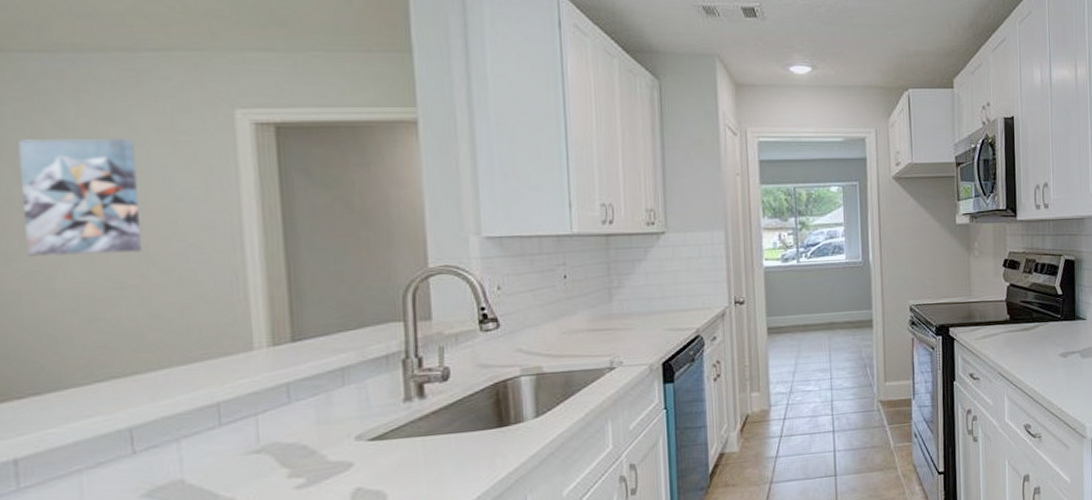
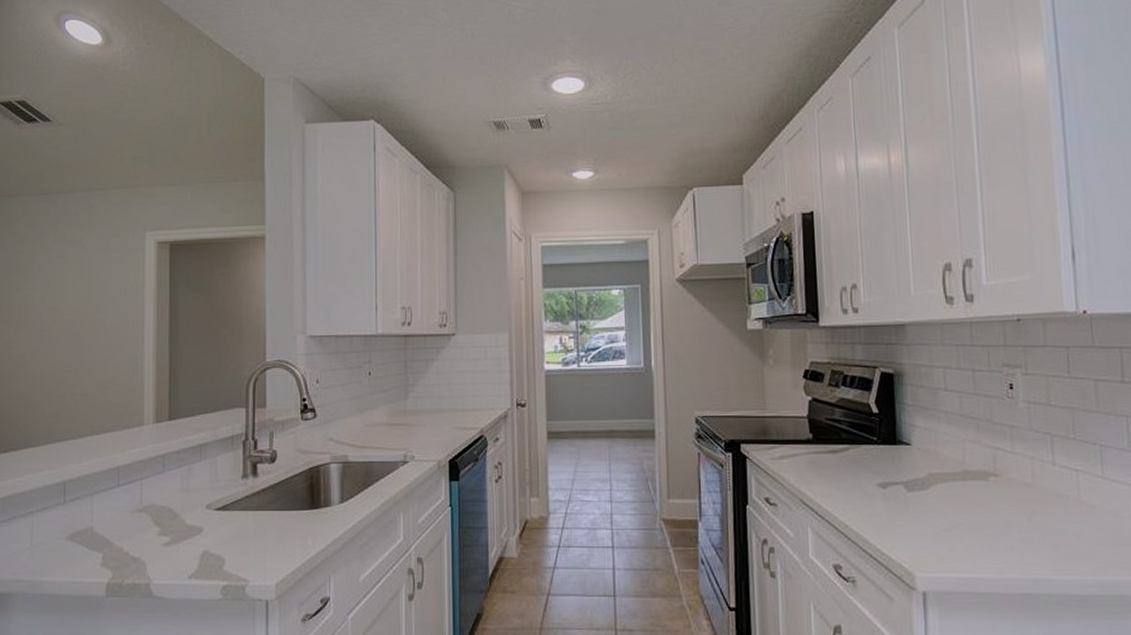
wall art: present [17,137,141,256] -> none [18,256,85,345]

